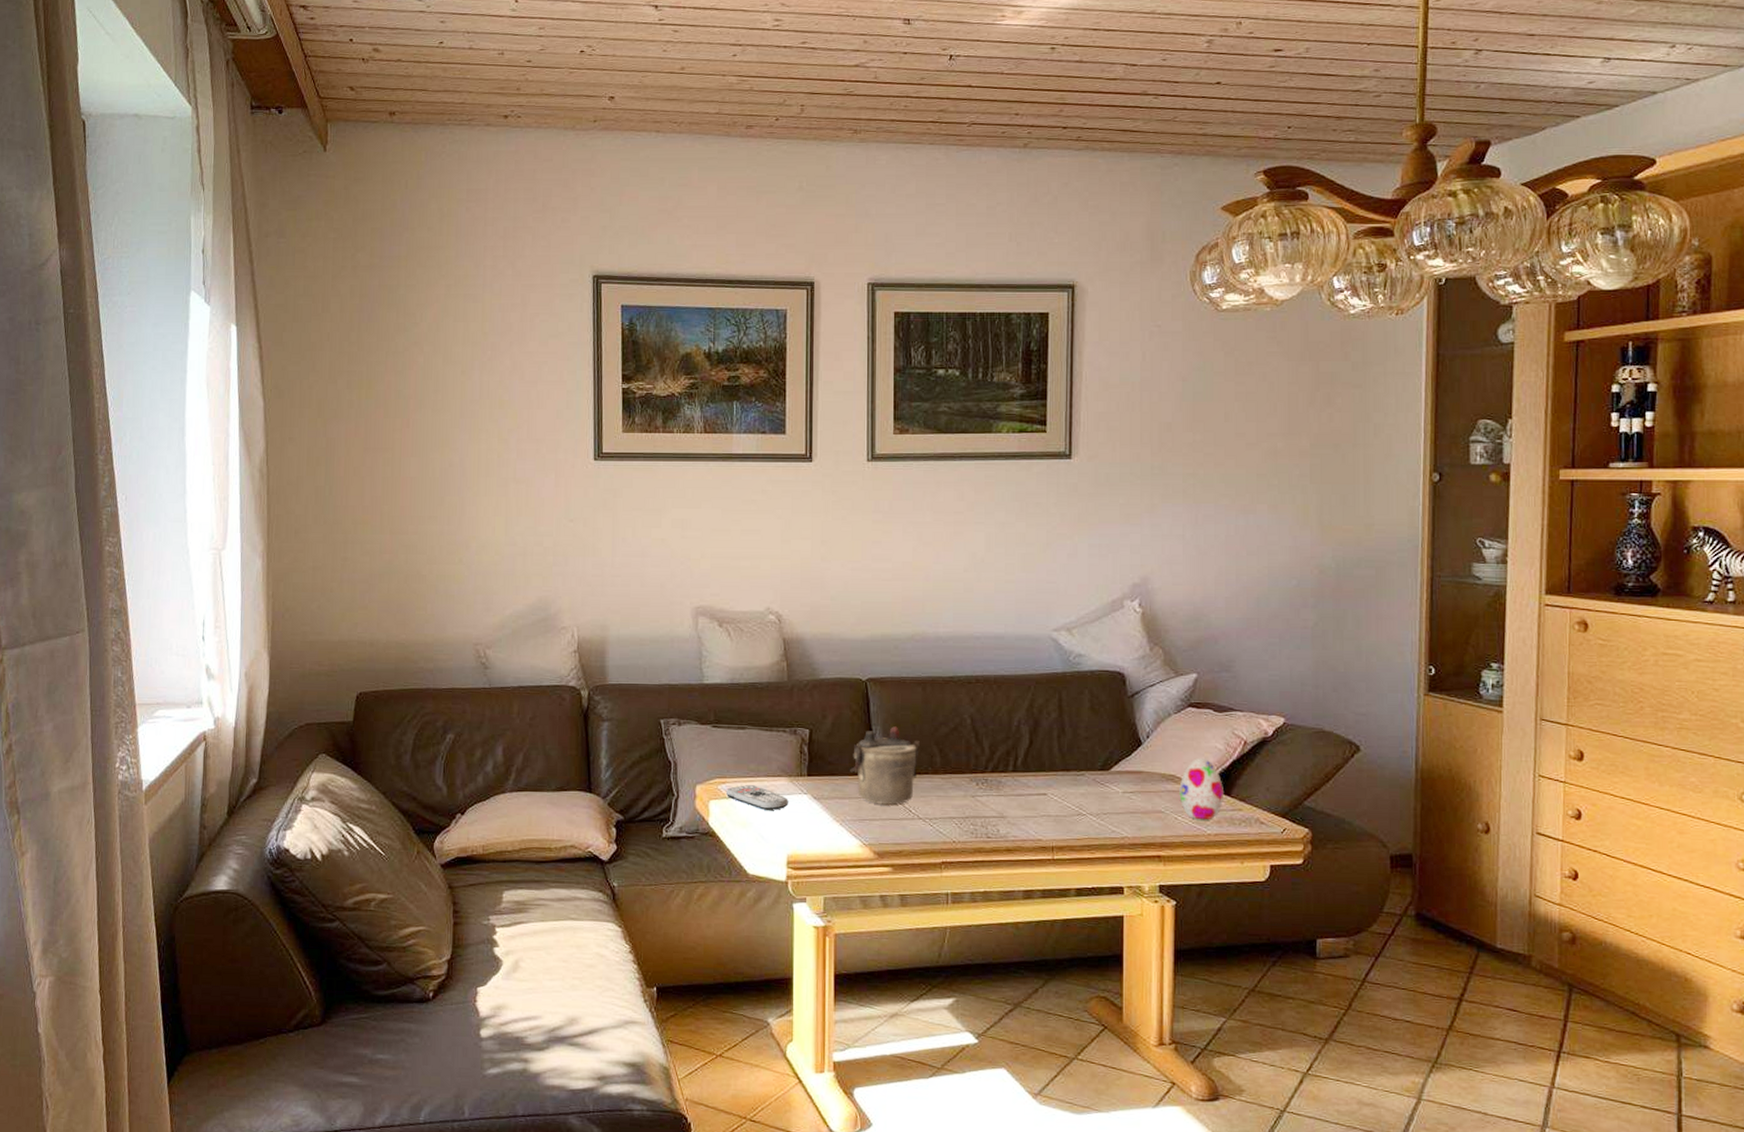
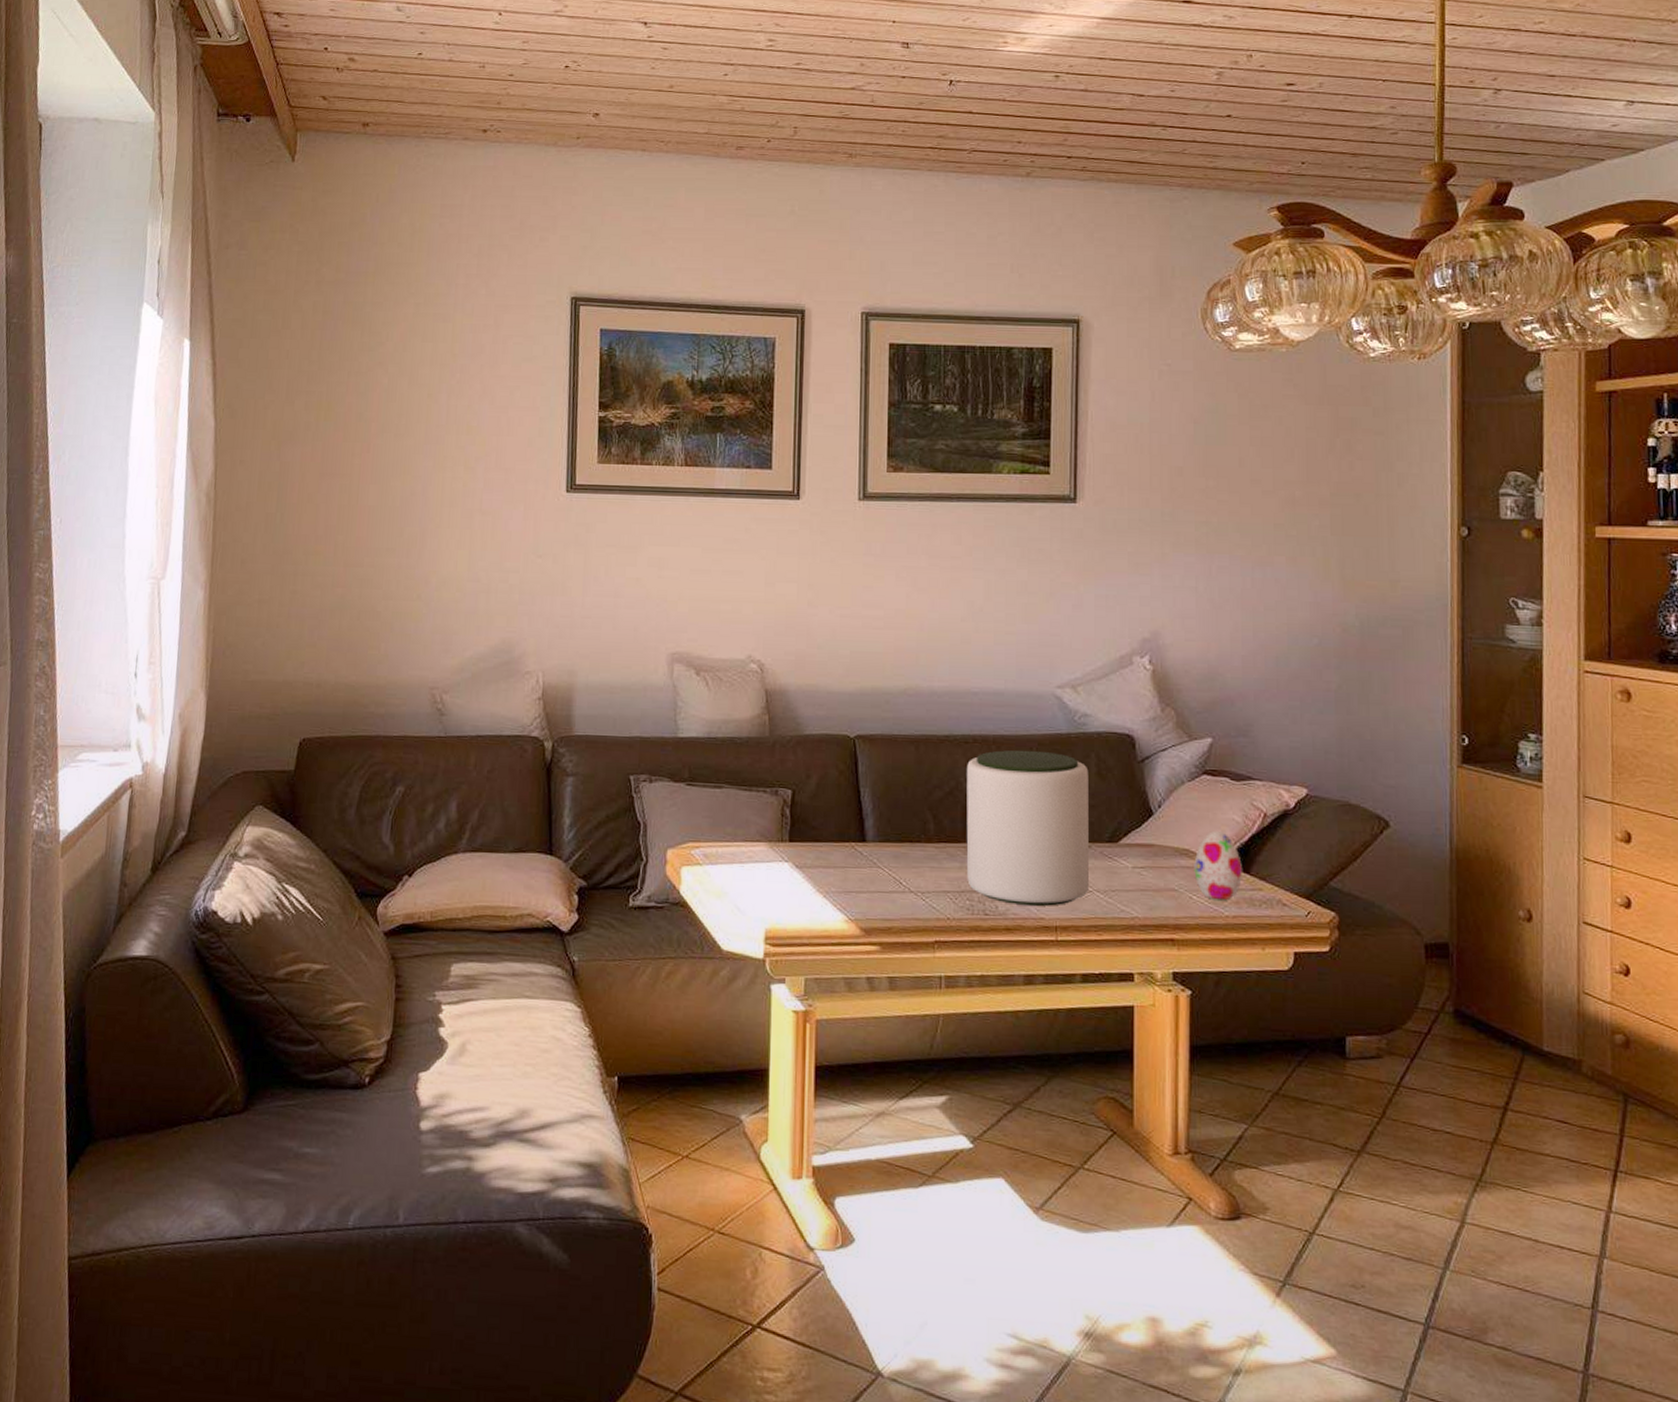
remote control: present [725,785,788,810] -> none [699,850,768,879]
teapot: present [850,726,921,805] -> none [836,789,913,876]
plant pot: none [970,688,1082,830] -> present [966,750,1089,907]

